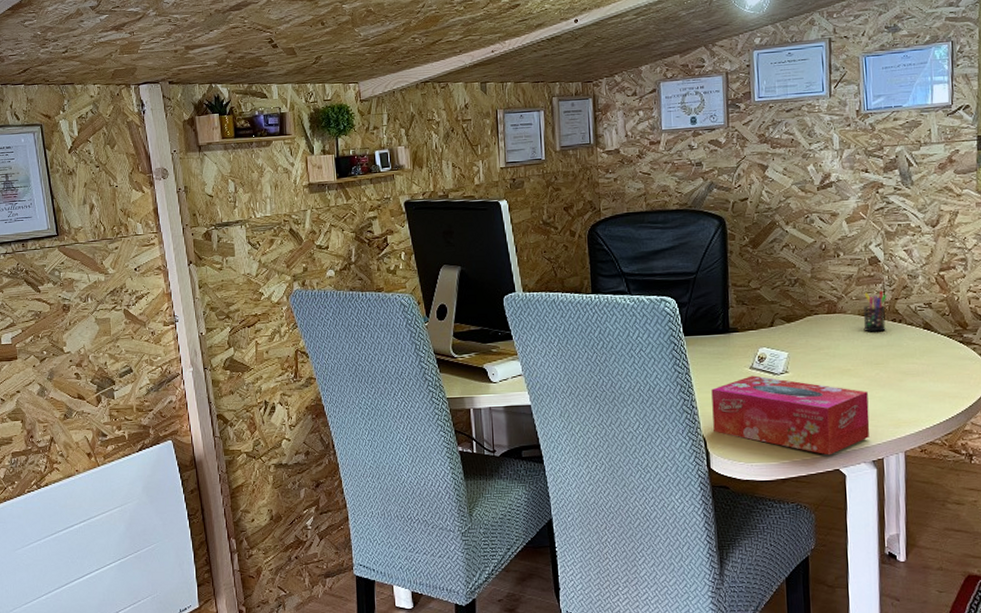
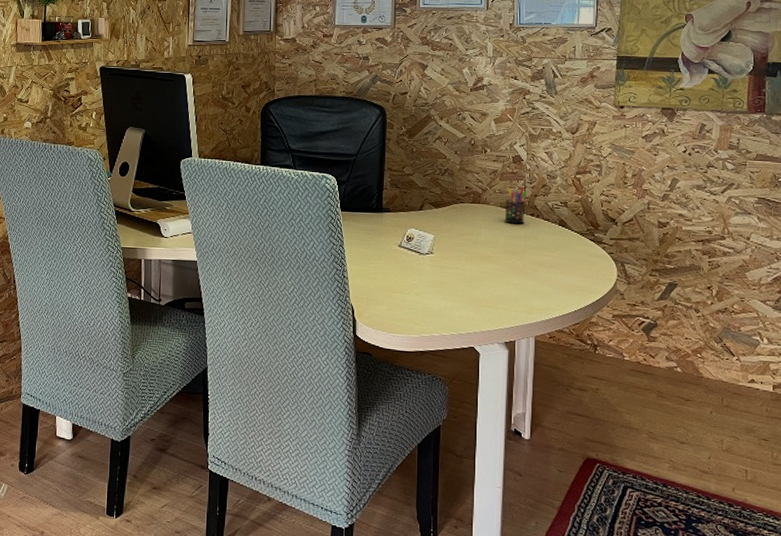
tissue box: present [711,375,870,456] -> none [361,253,504,334]

